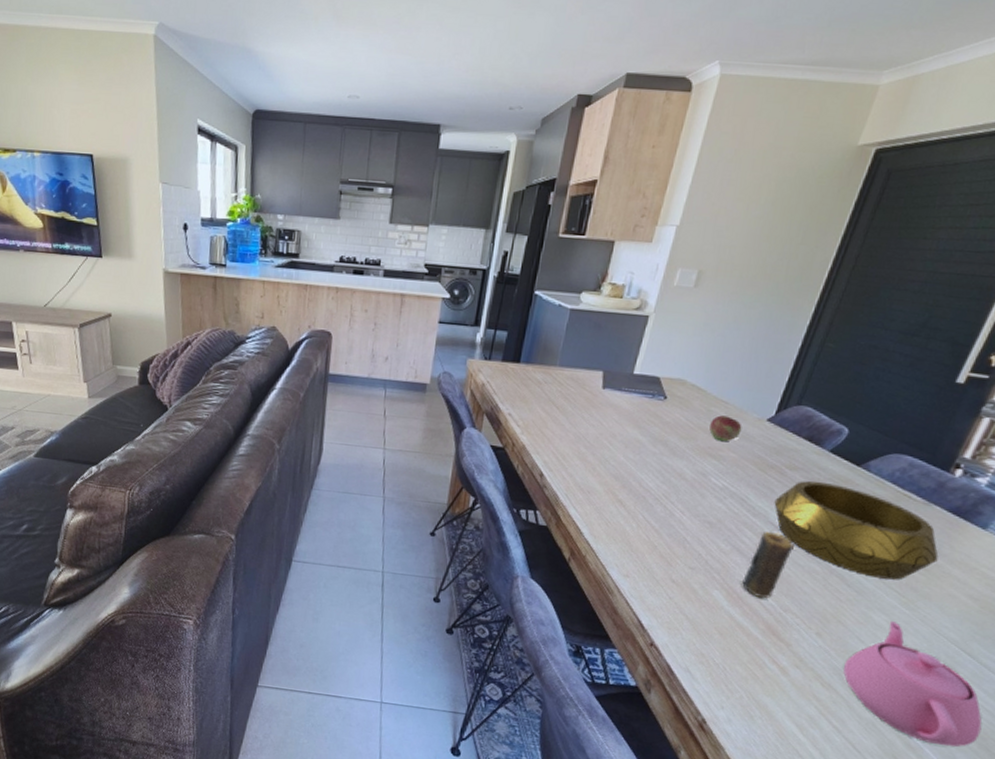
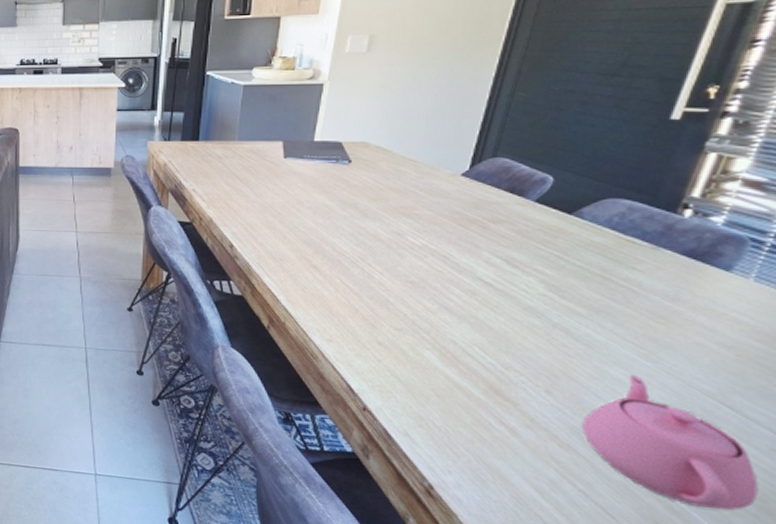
fruit: present [709,415,742,441] -> none [400,174,435,199]
candle: present [742,531,794,599] -> none [455,287,508,358]
decorative bowl: present [774,480,939,580] -> none [480,232,677,331]

